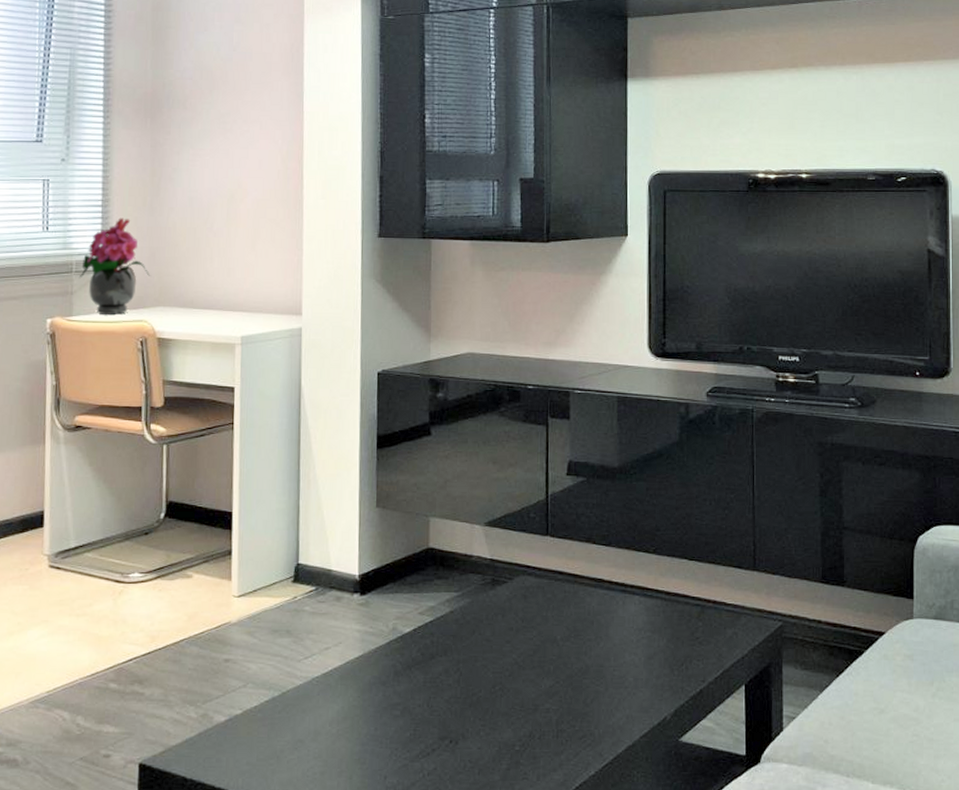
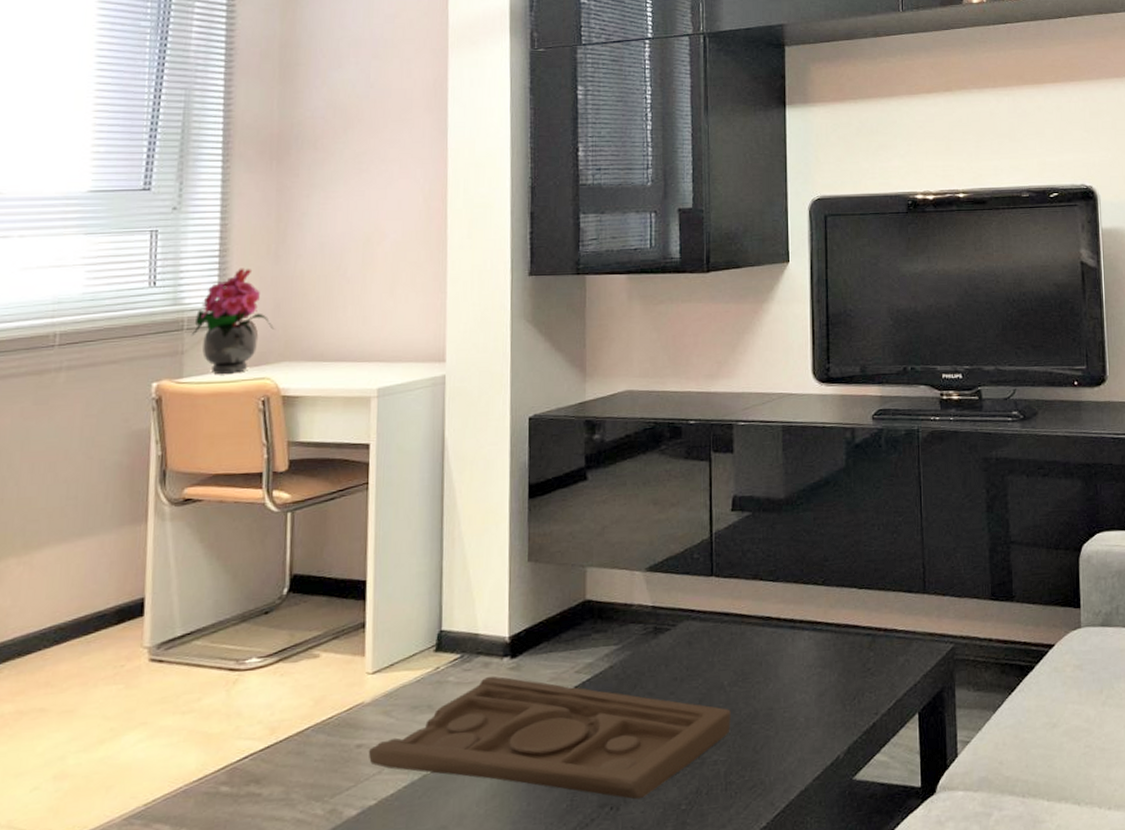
decorative tray: none [234,609,563,736] -> present [368,675,731,800]

